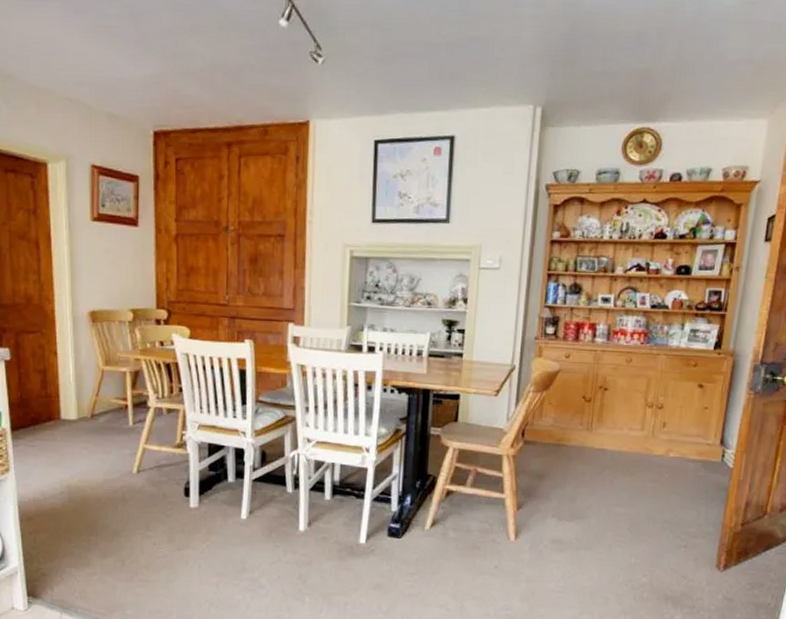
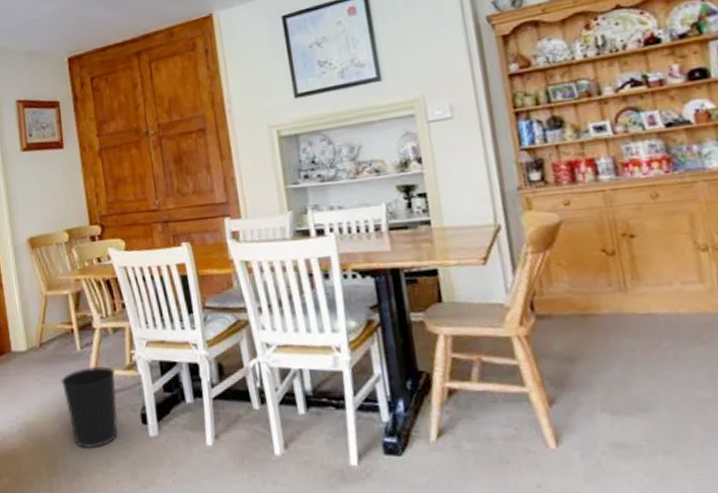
wastebasket: none [109,441,164,513] -> present [61,365,118,448]

